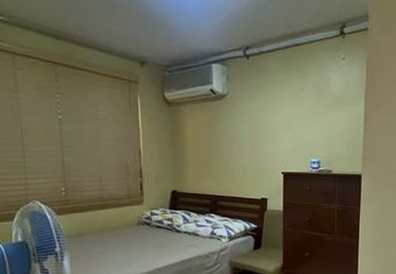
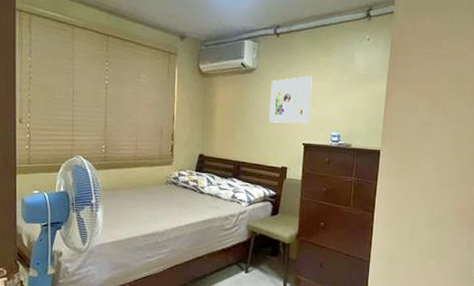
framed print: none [244,101,288,152] -> present [269,76,313,124]

